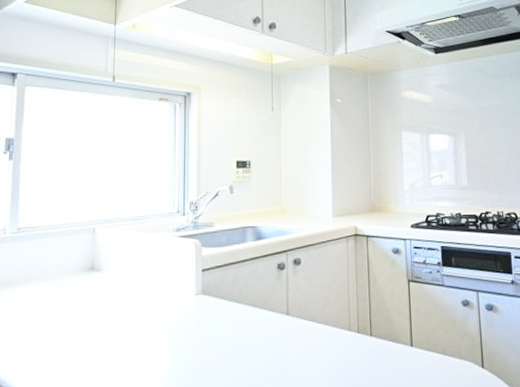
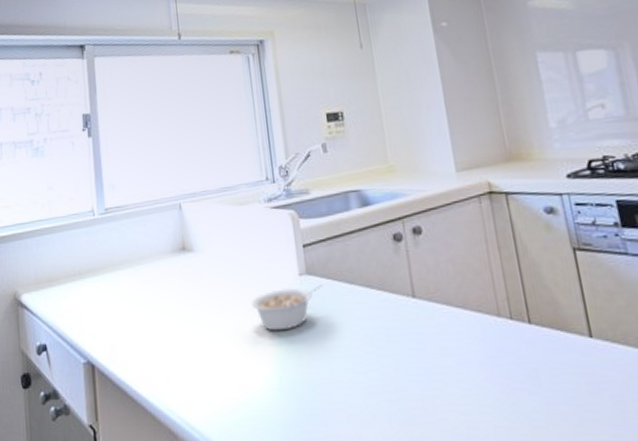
legume: none [149,303,214,342] -> present [251,285,323,331]

